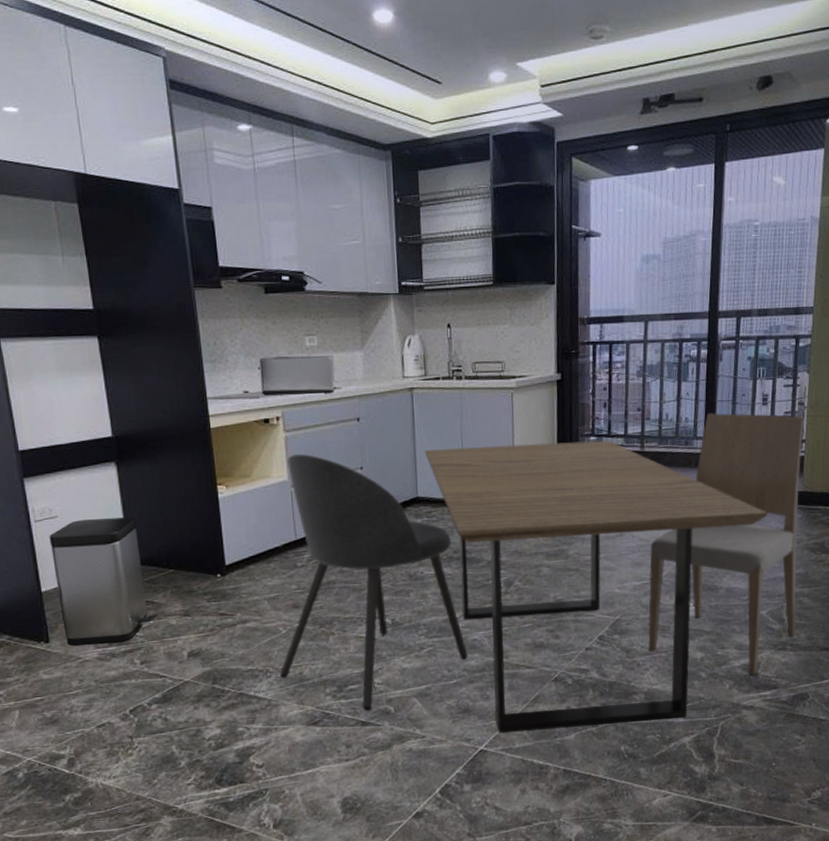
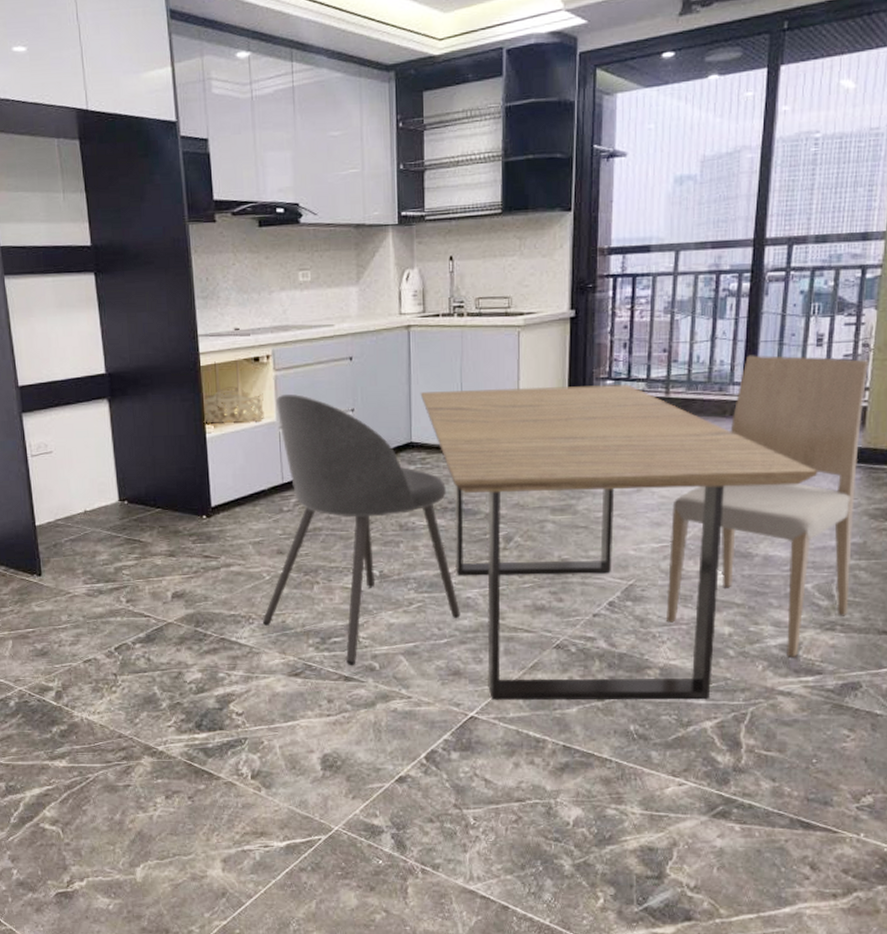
pedal bin: present [49,517,159,646] -> none [44,455,145,580]
decorative basket: none [214,420,276,484] -> present [203,358,264,423]
toaster: present [257,355,335,395] -> none [249,290,328,332]

